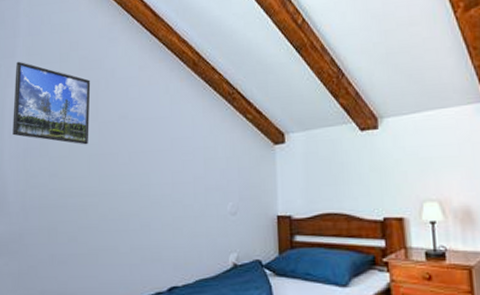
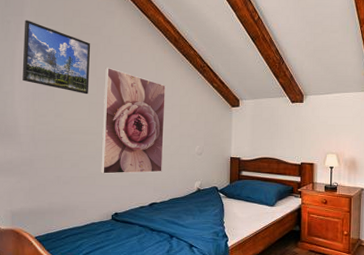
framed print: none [105,107,185,248] -> present [101,67,165,174]

